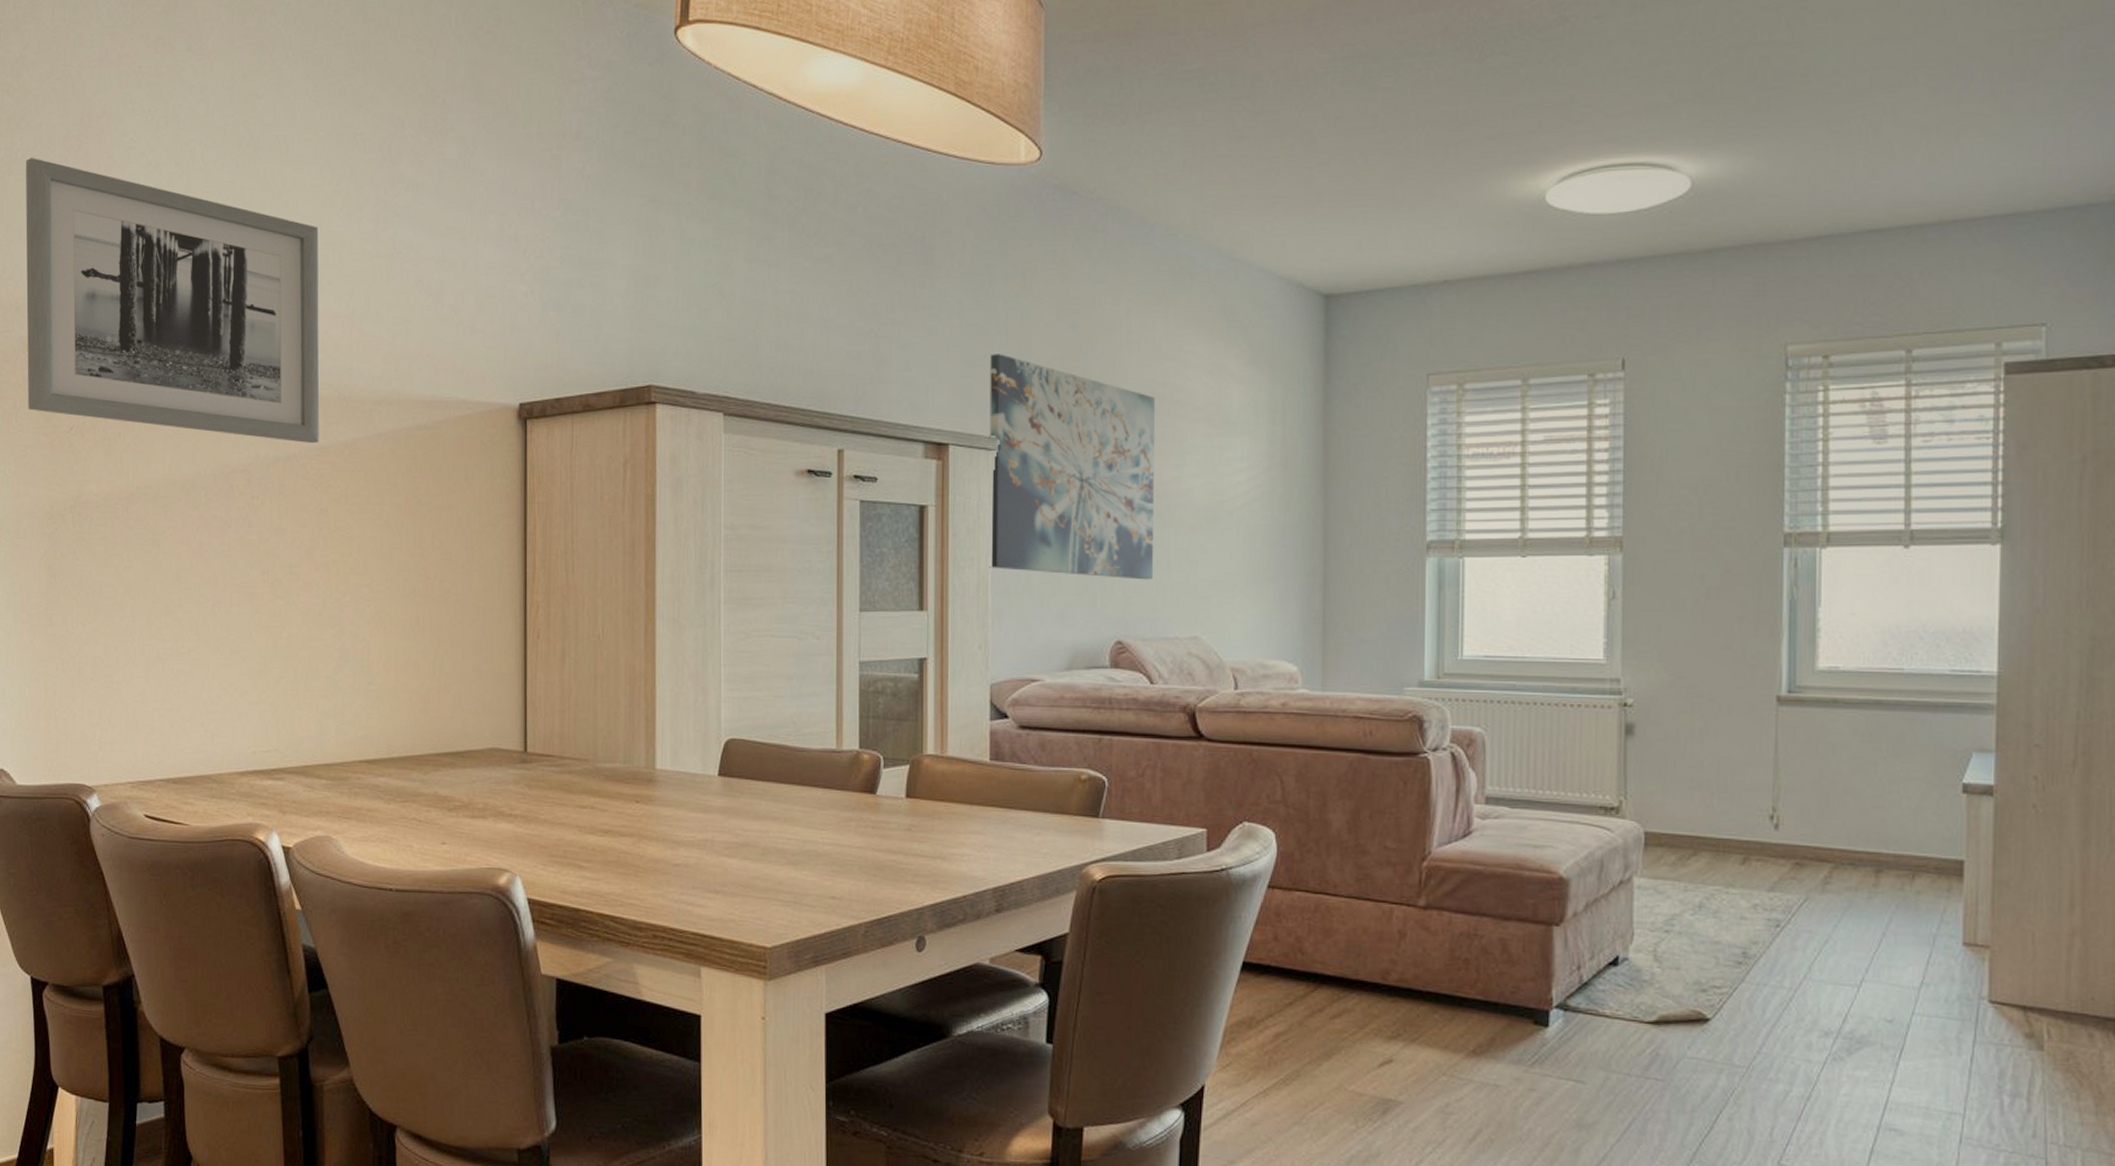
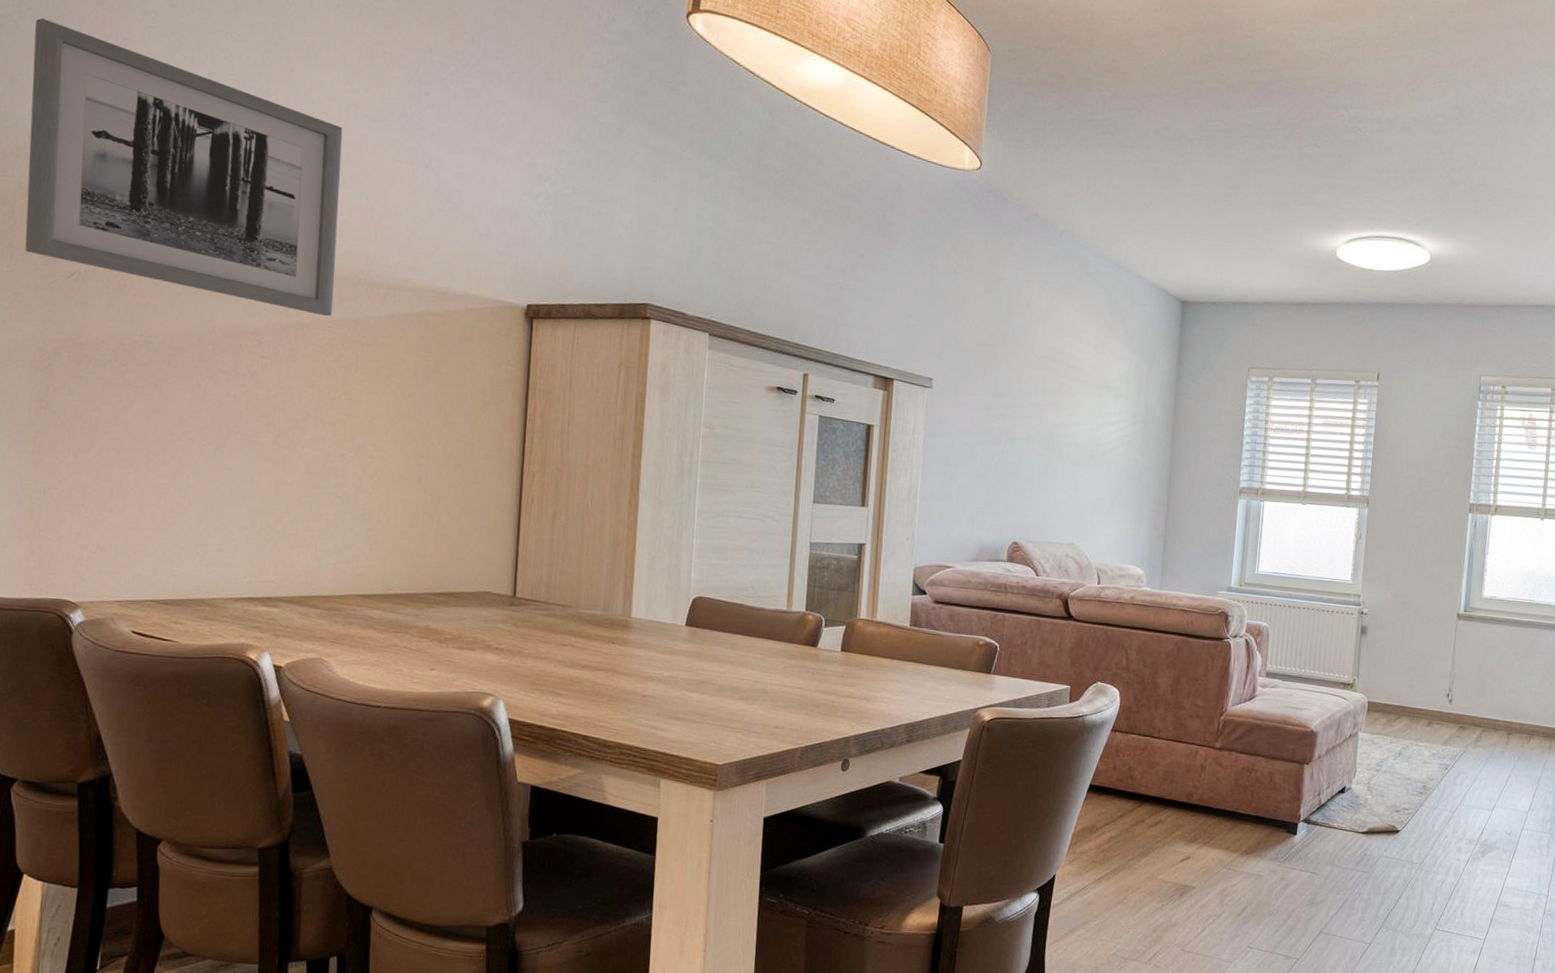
wall art: present [989,354,1155,580] -> none [919,313,1054,498]

